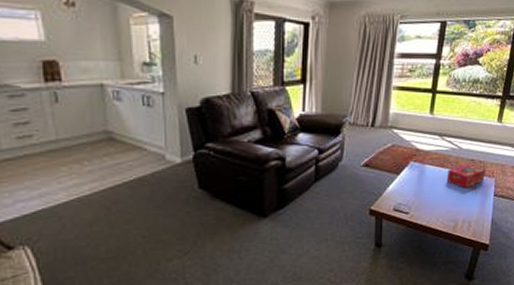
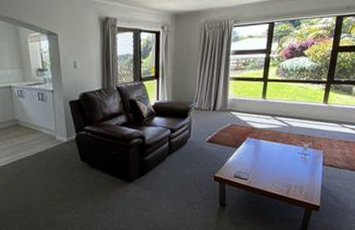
tissue box: present [446,164,485,189] -> none [279,139,314,159]

